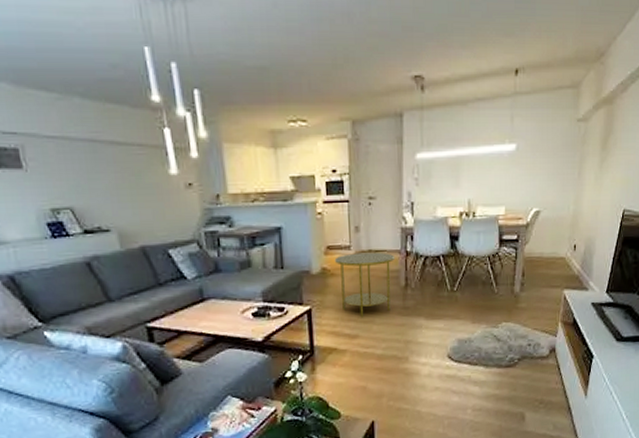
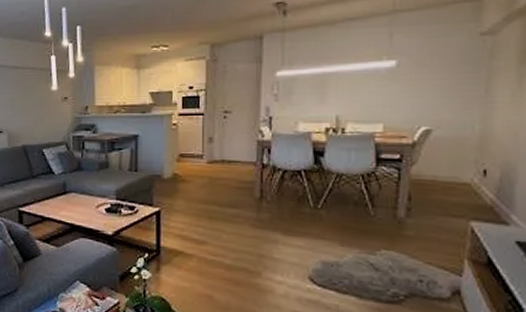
side table: present [334,252,396,318] -> none [186,162,250,225]

